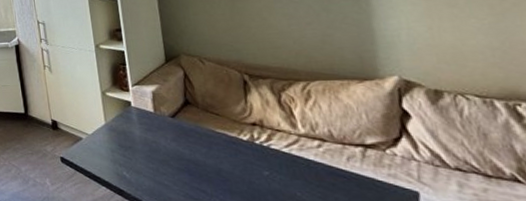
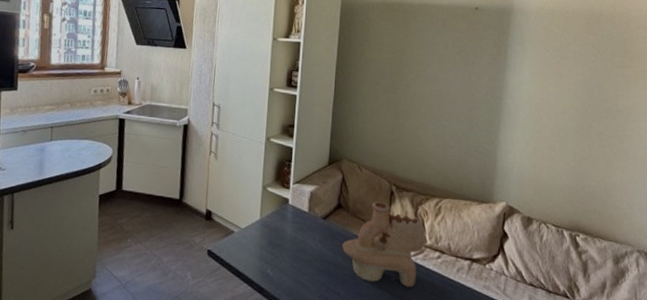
decorative vase: none [198,93,302,181] -> present [342,201,428,288]

